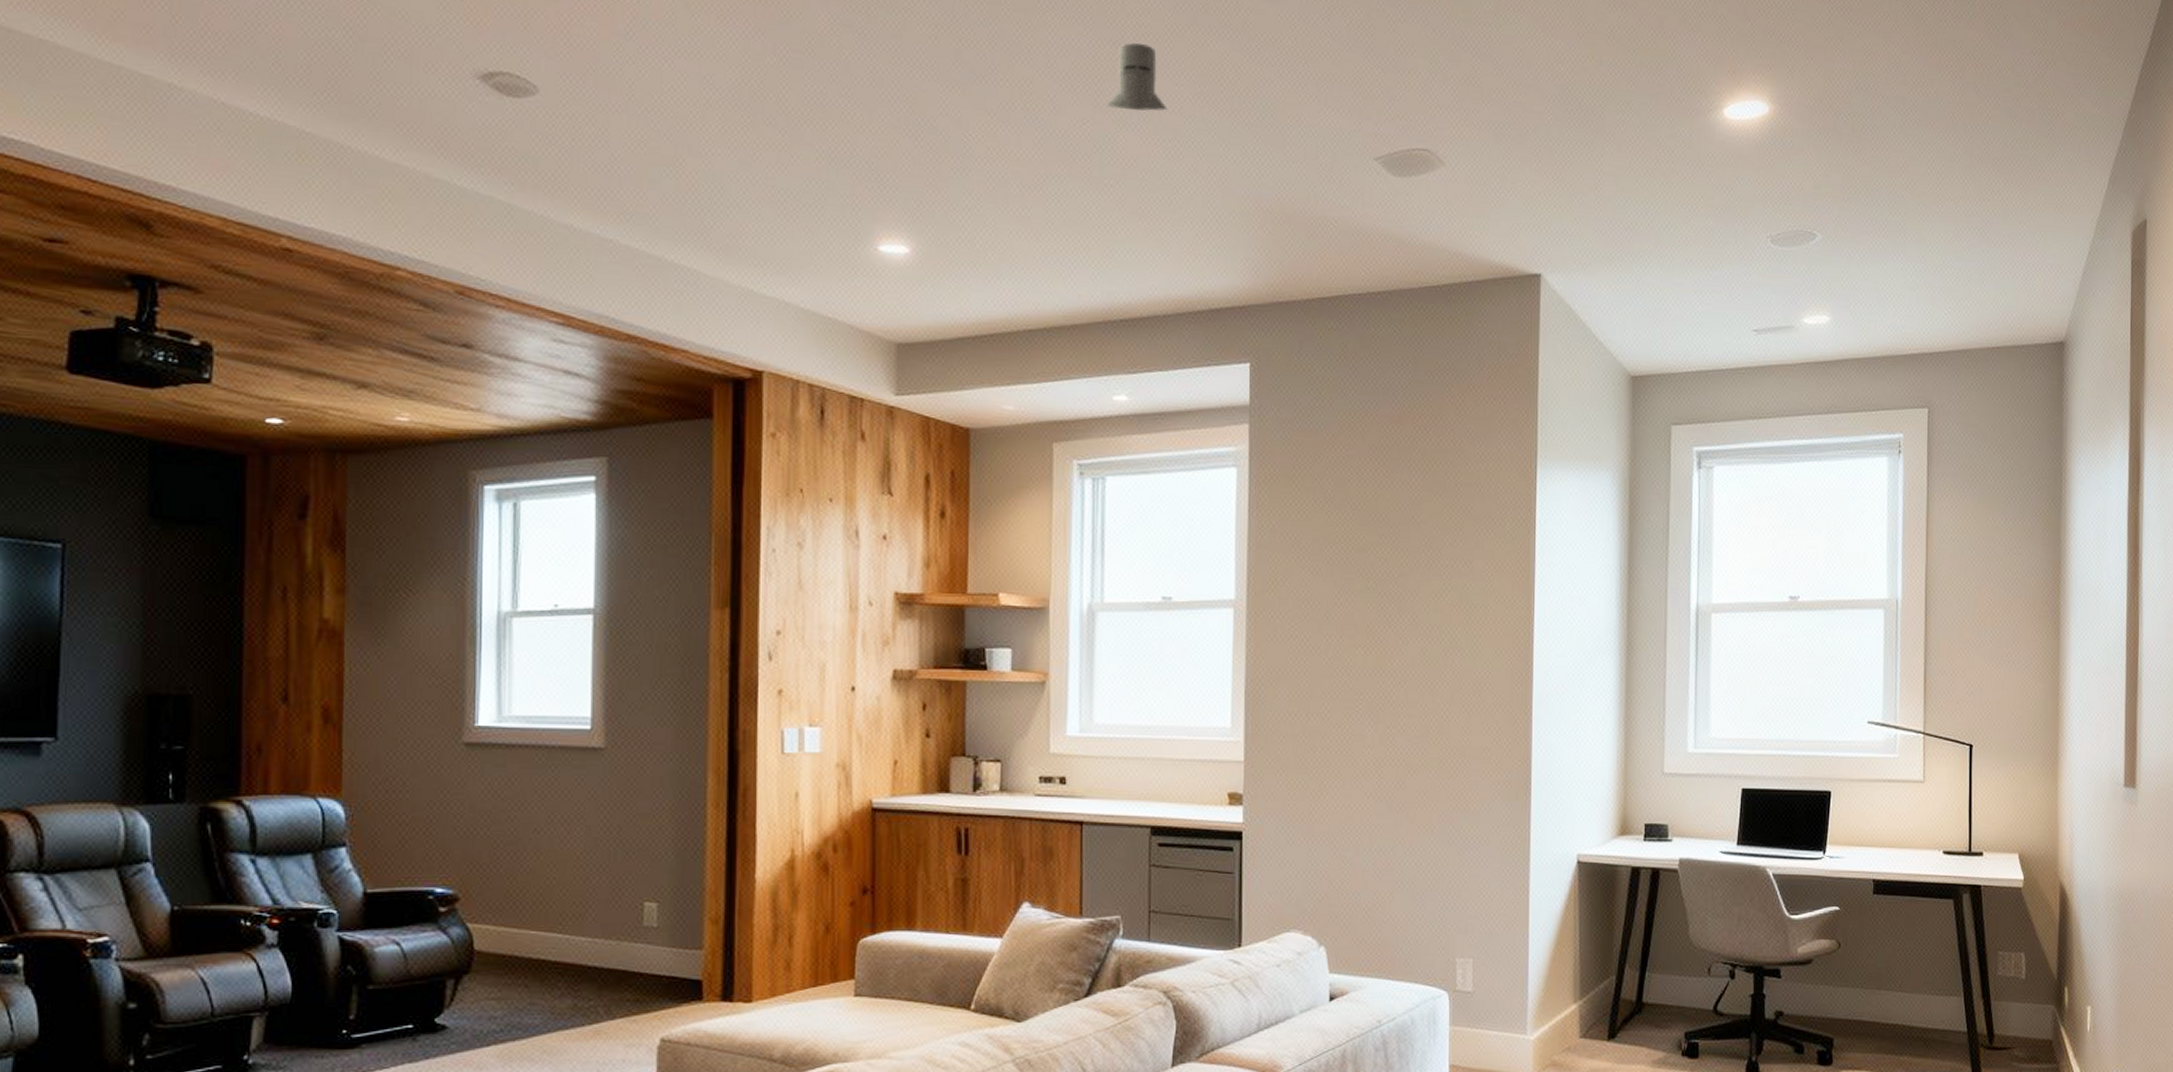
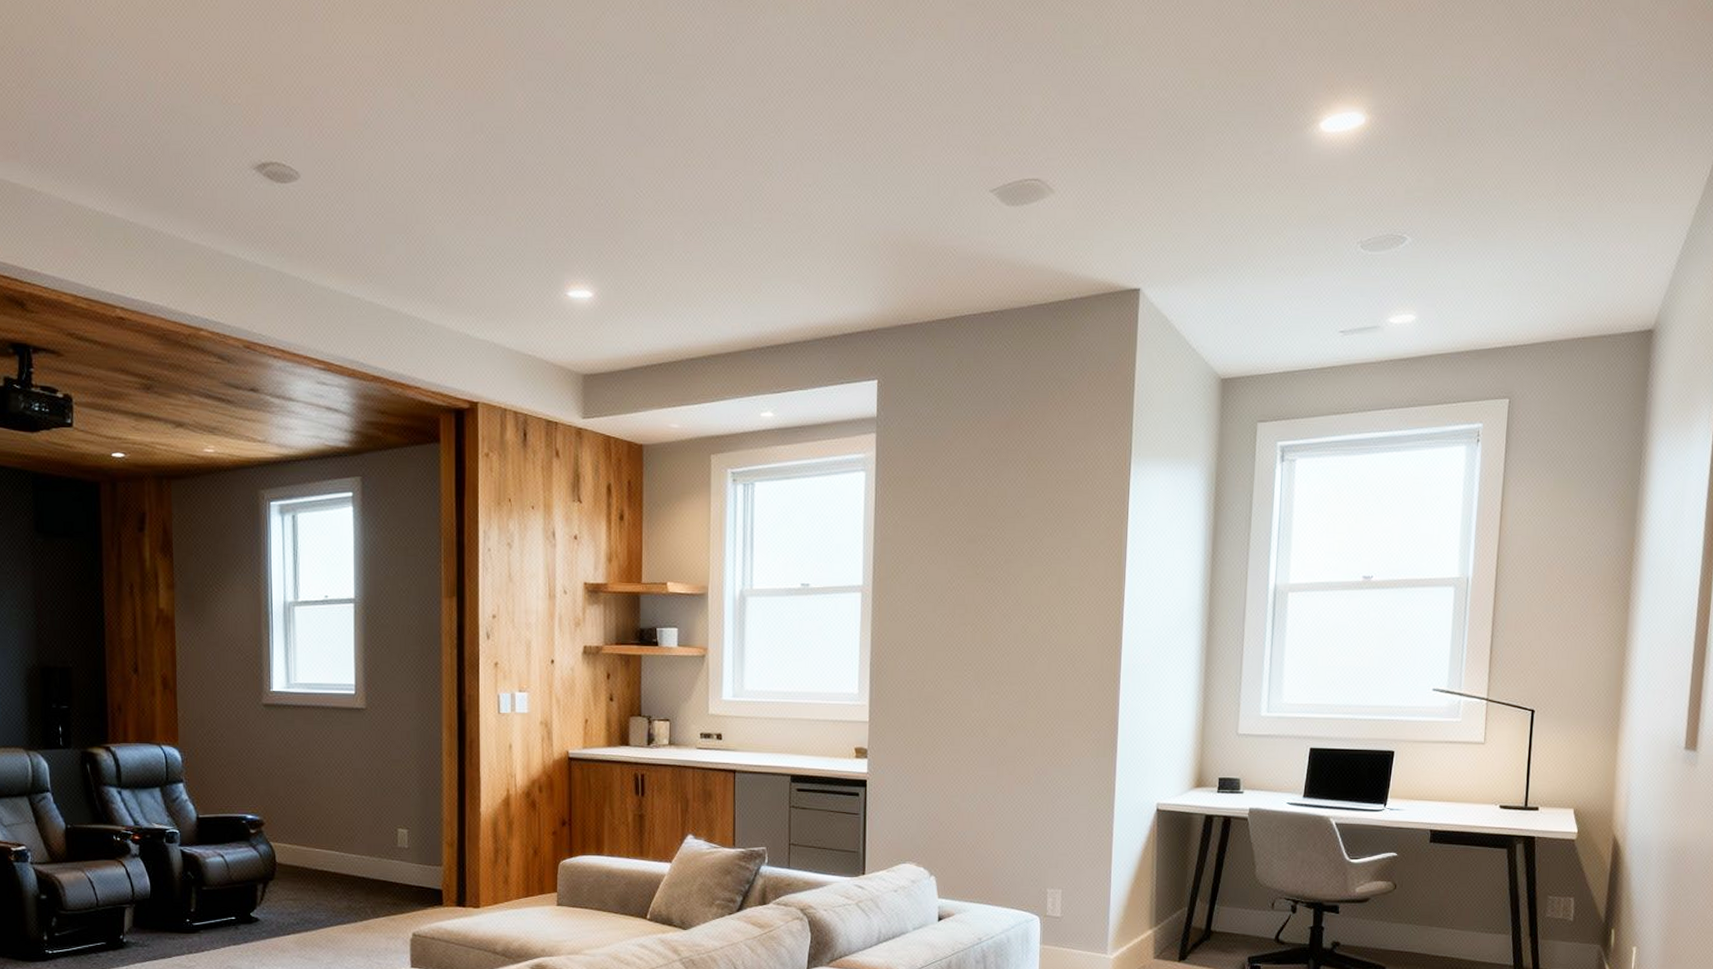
knight helmet: present [1106,42,1168,111] -> none [755,99,808,161]

